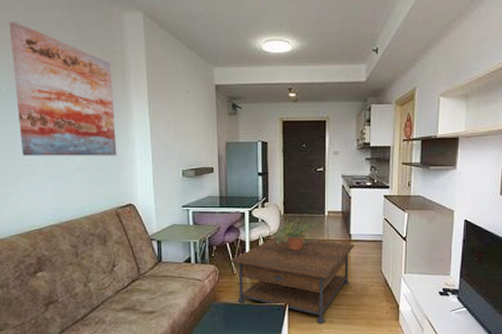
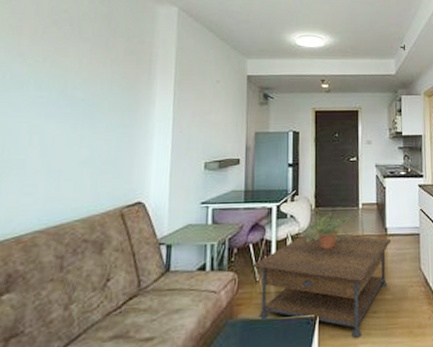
wall art: present [8,21,117,156] -> none [14,10,138,150]

